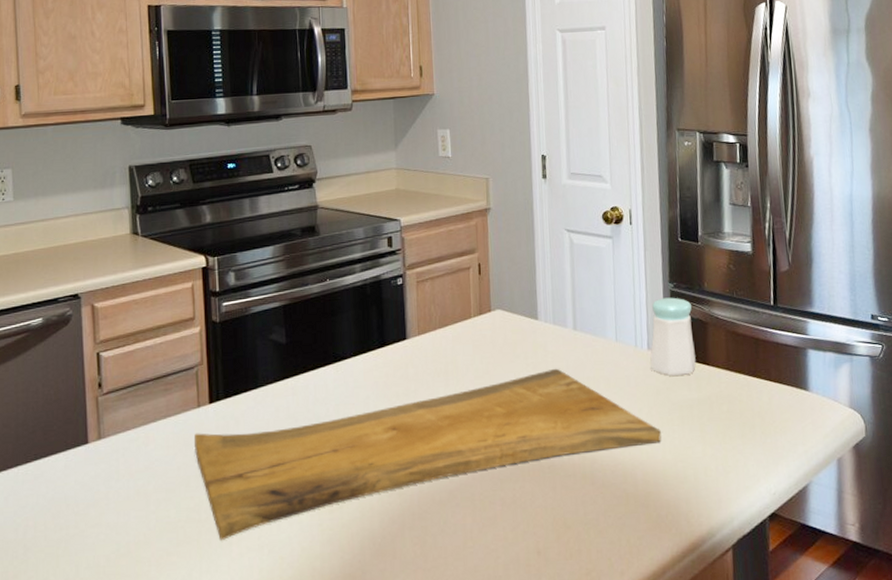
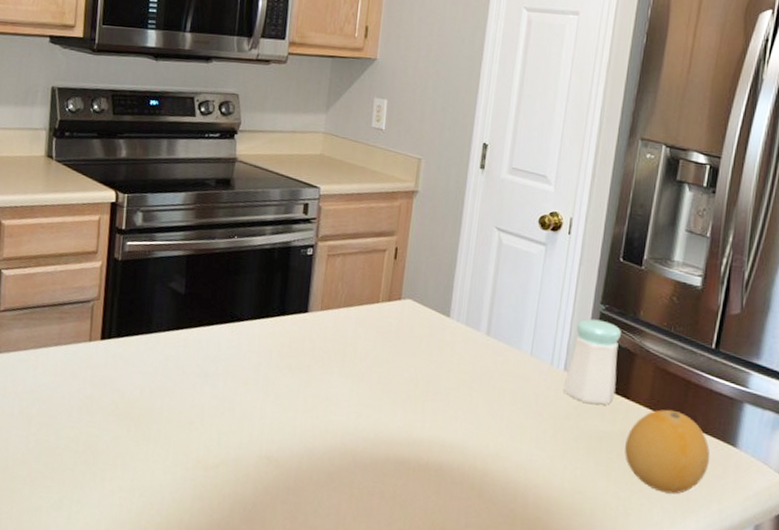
cutting board: present [195,368,662,540] -> none [81,366,563,475]
fruit: none [713,367,789,446] -> present [624,409,711,494]

